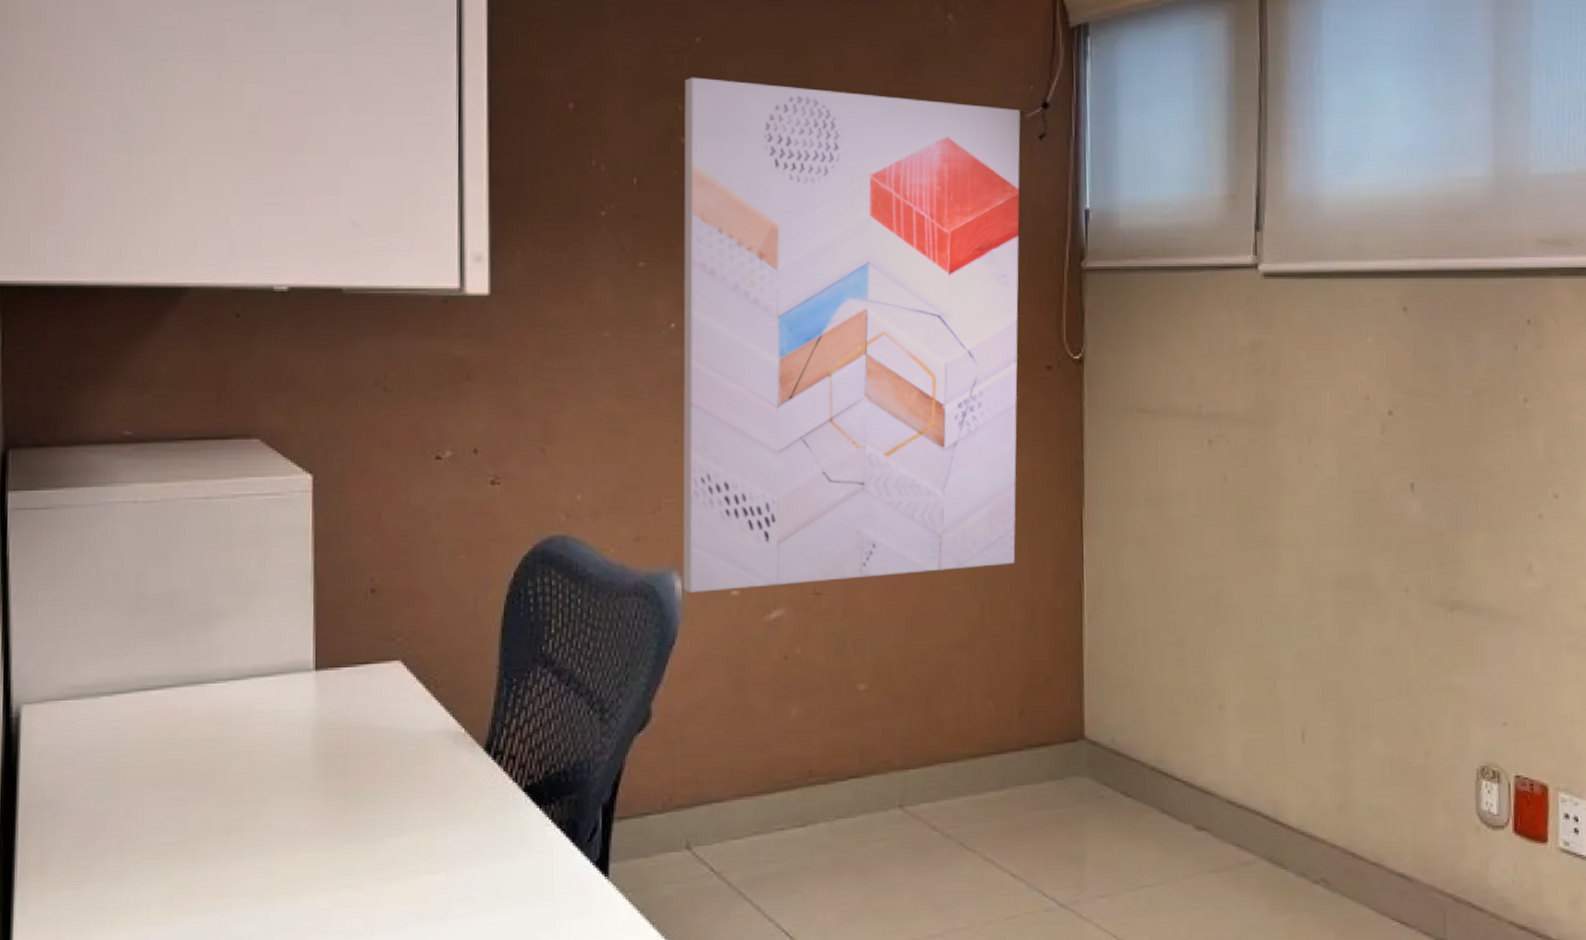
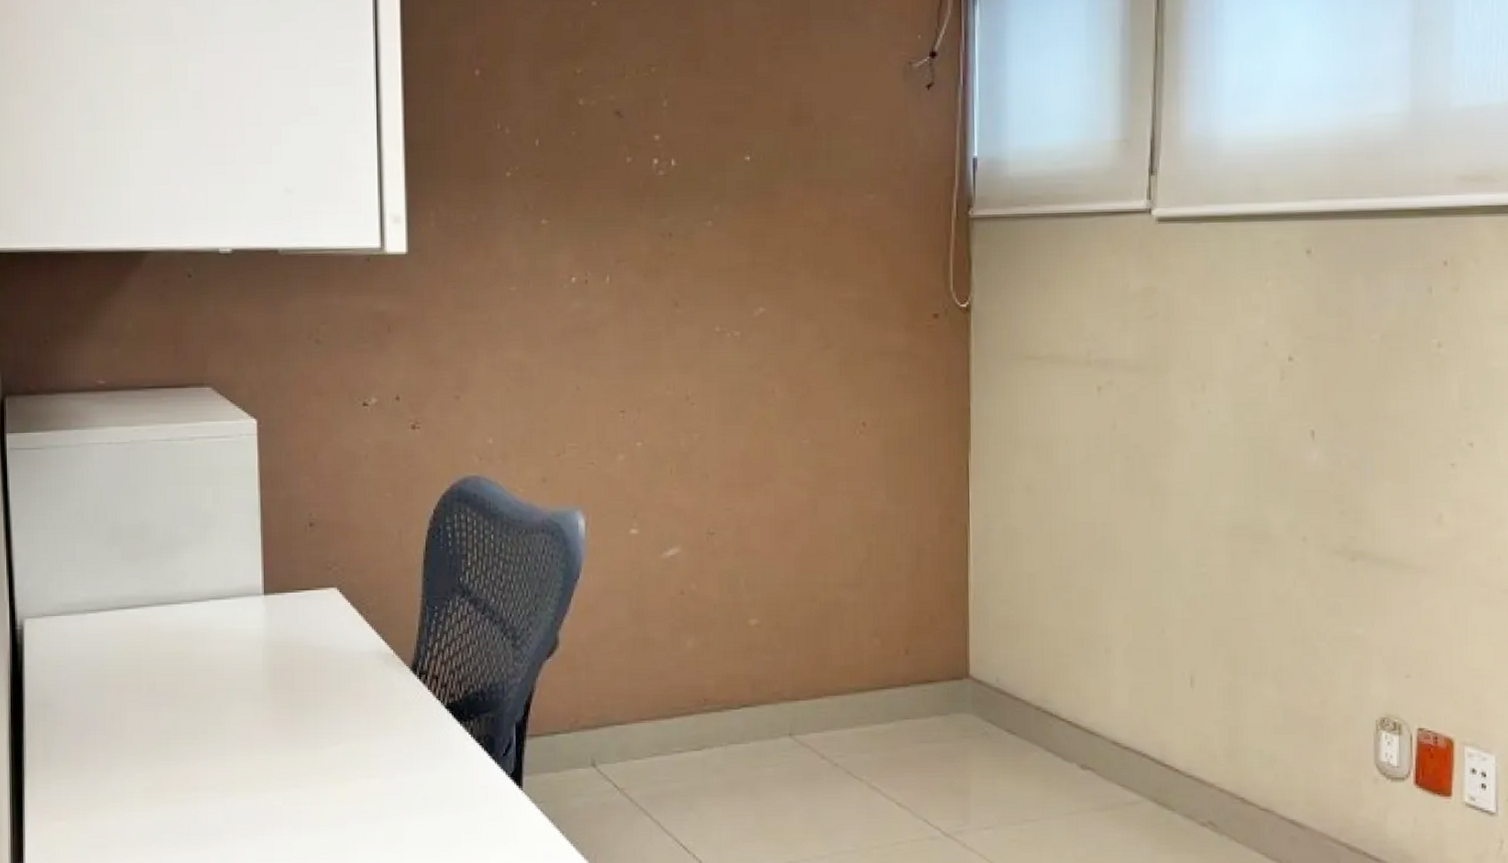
wall art: present [682,77,1021,594] -> none [582,40,908,531]

